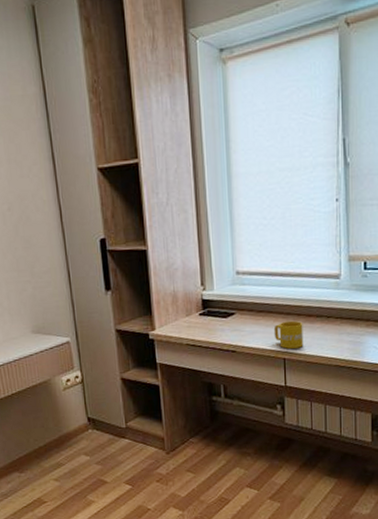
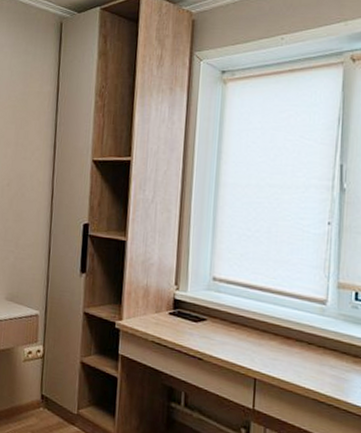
mug: present [273,320,304,349] -> none [246,338,280,371]

